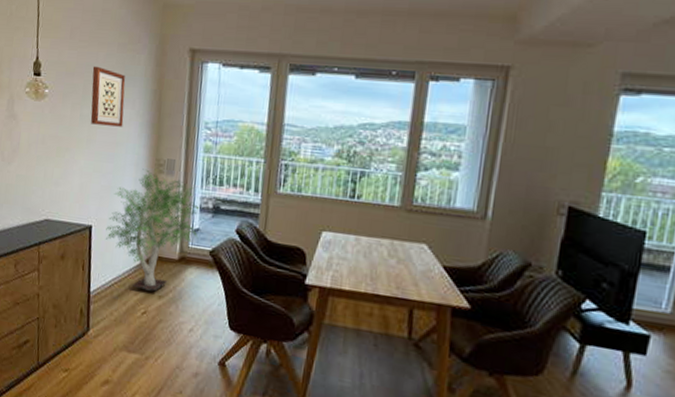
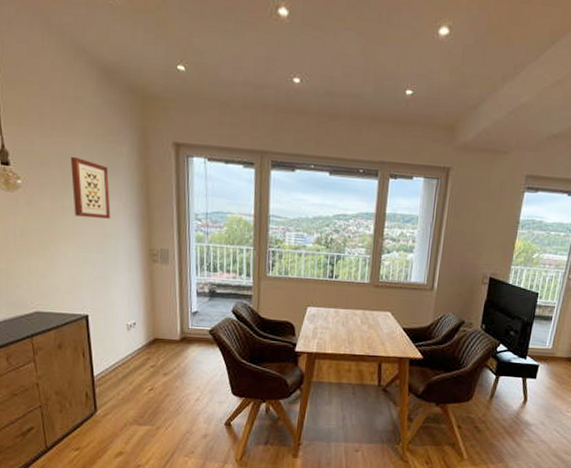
potted tree: present [106,169,200,291] -> none [104,259,198,370]

